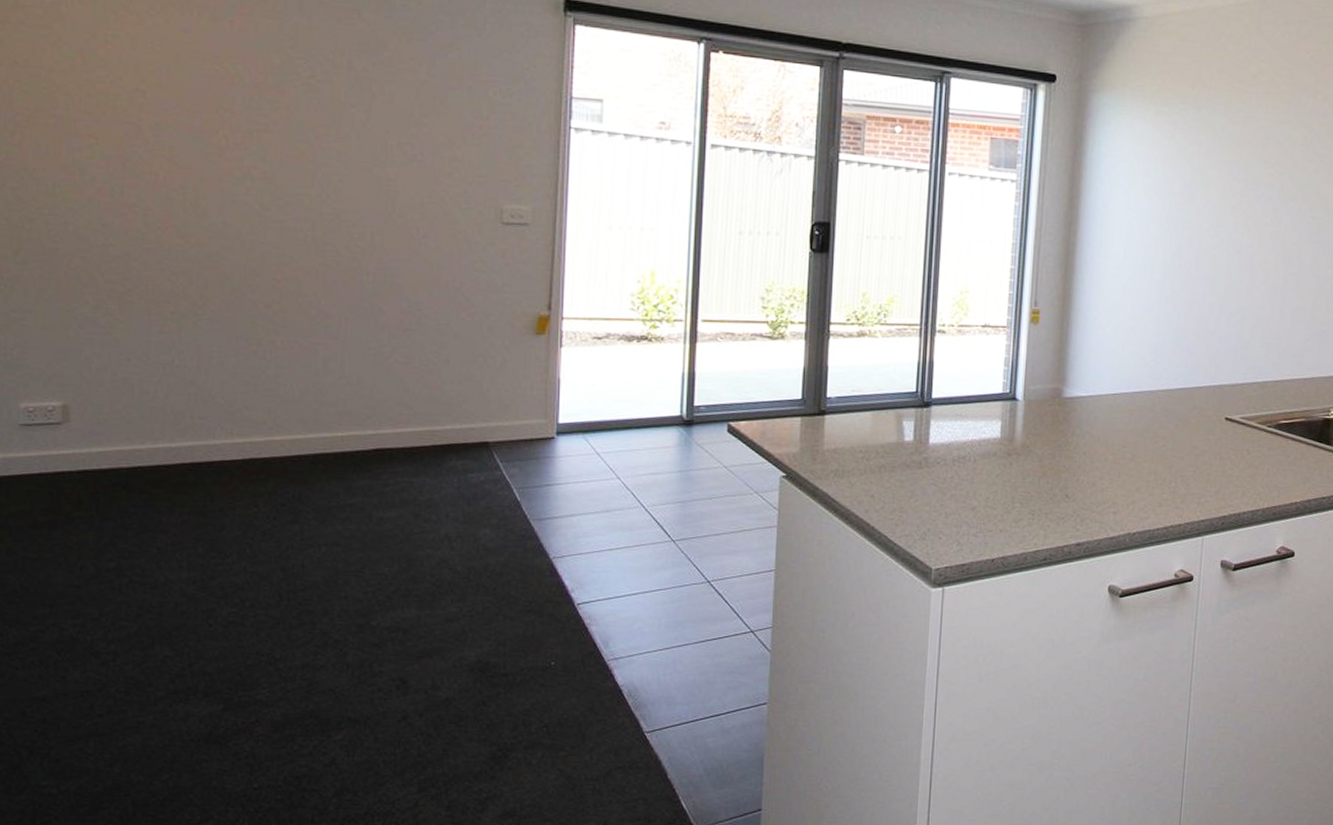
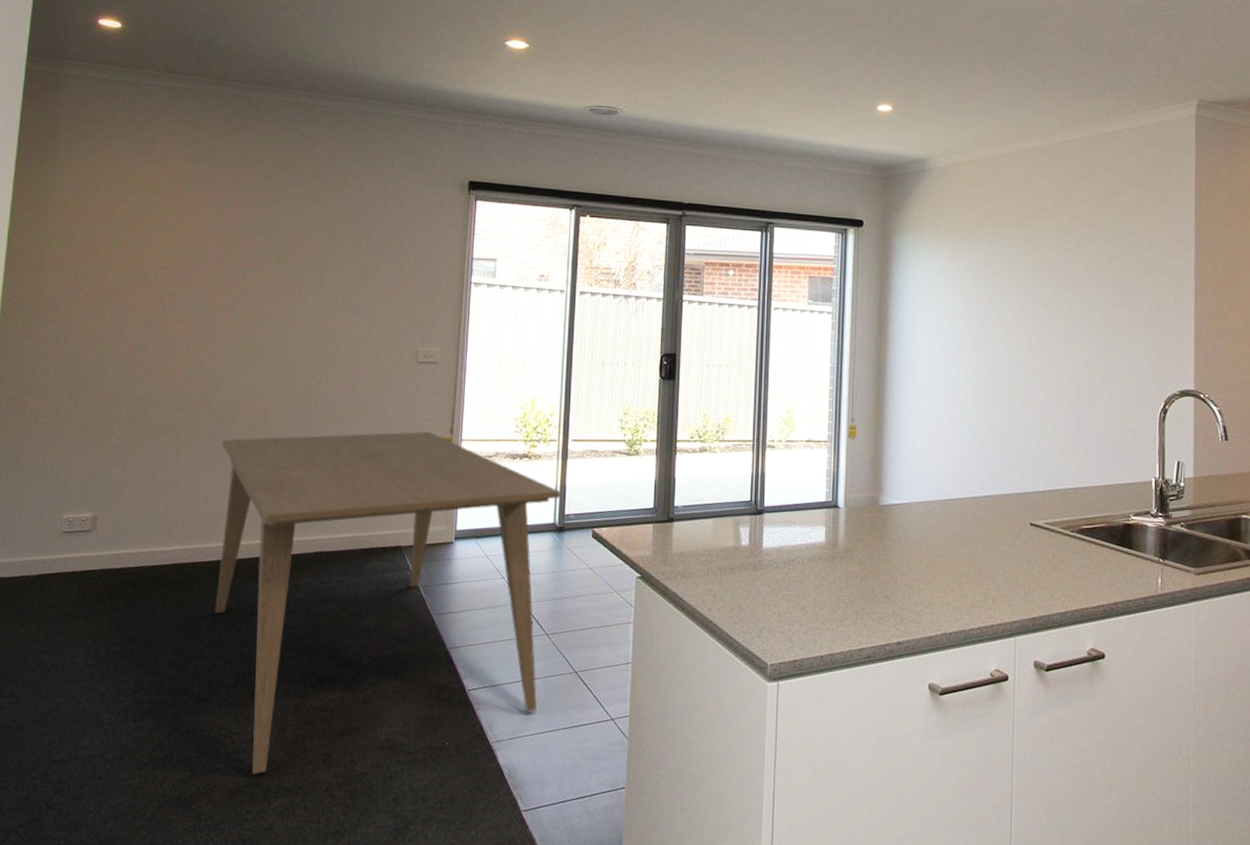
dining table: none [240,307,688,705] -> present [215,432,561,775]

